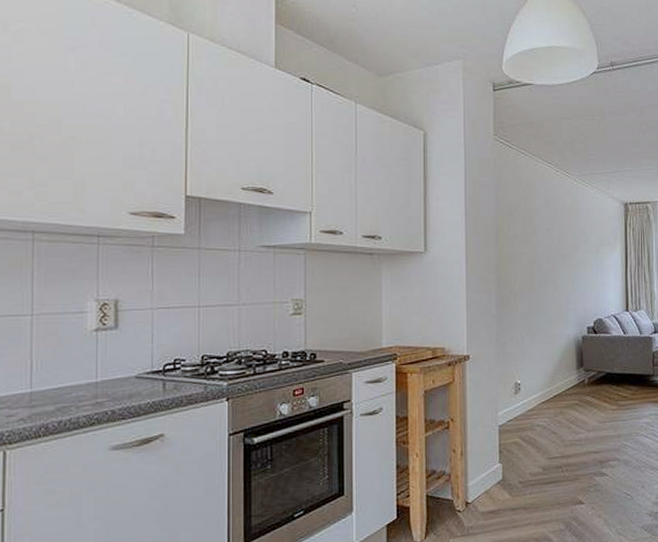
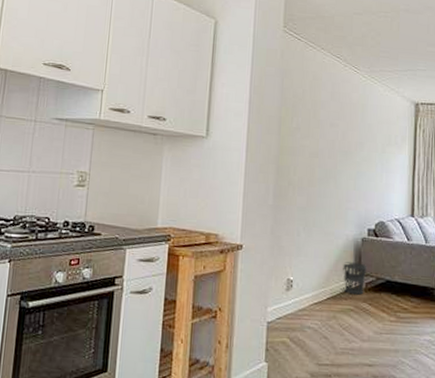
wastebasket: none [566,360,589,390] -> present [343,262,367,295]

